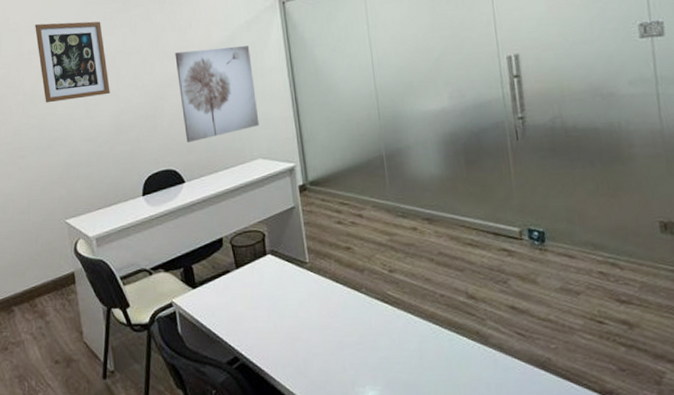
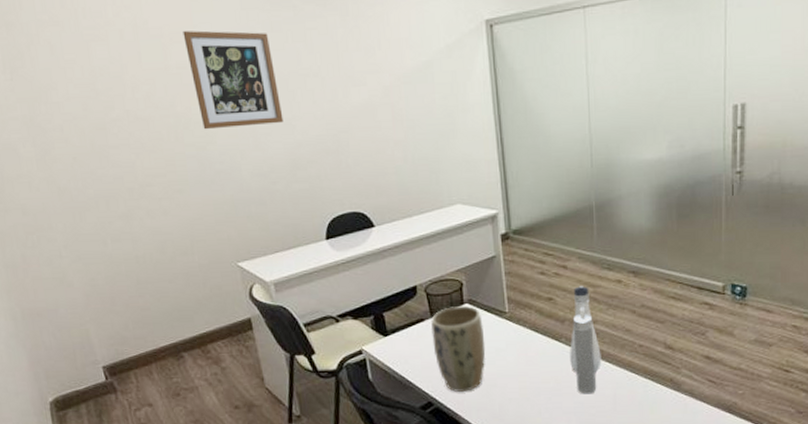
wall art: present [175,46,260,142] -> none [361,74,460,183]
plant pot: none [236,257,289,346] -> present [430,306,486,392]
water bottle: none [370,234,404,349] -> present [570,286,602,394]

